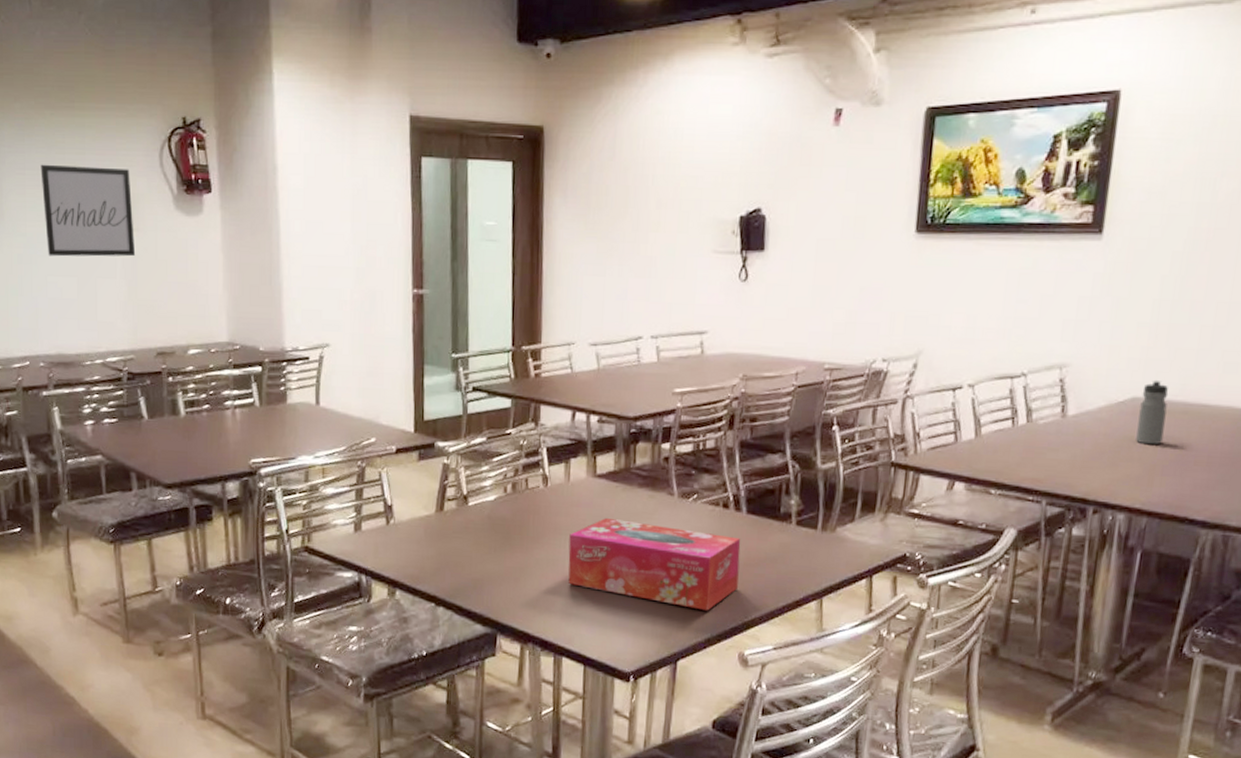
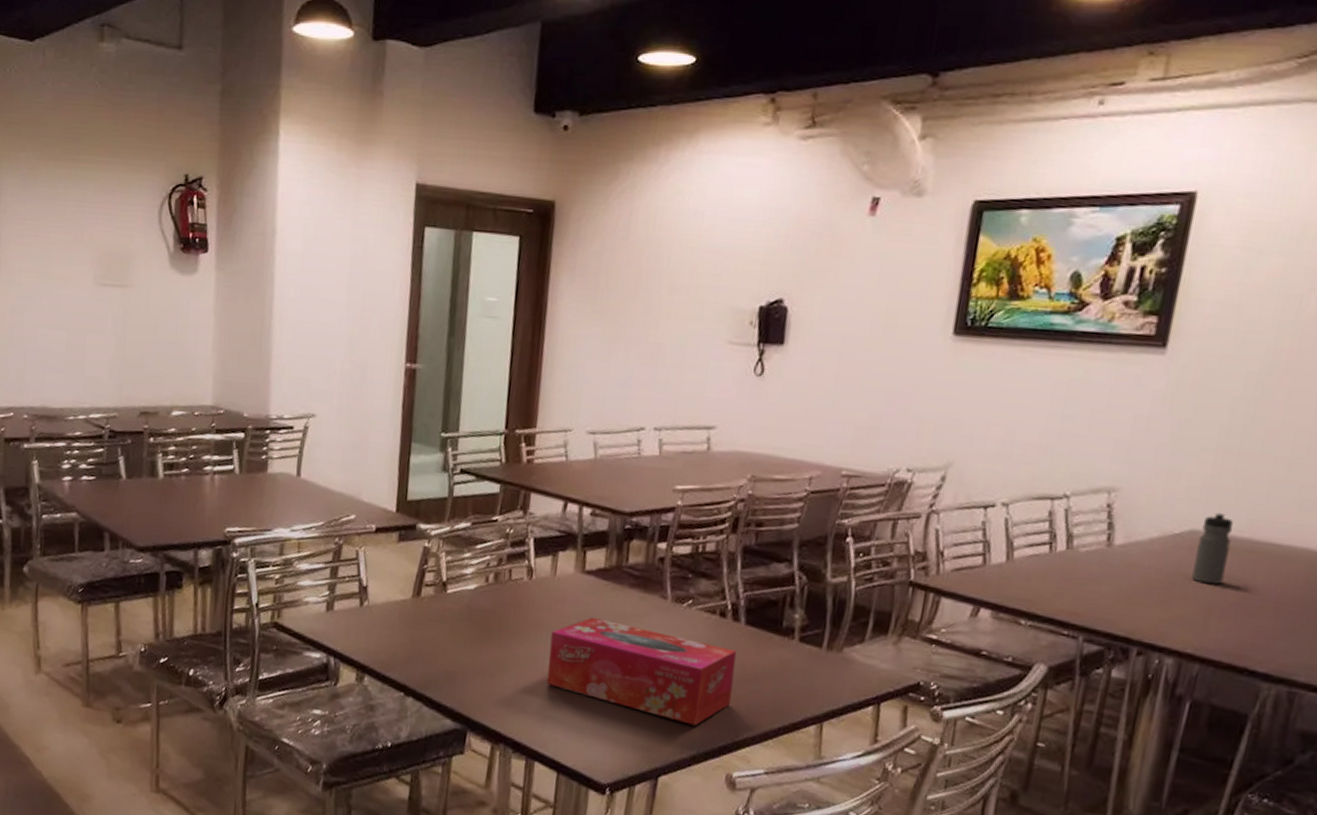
wall art: present [40,164,136,257] -> none [40,215,128,313]

